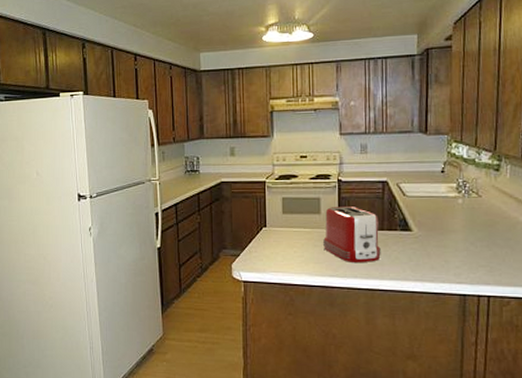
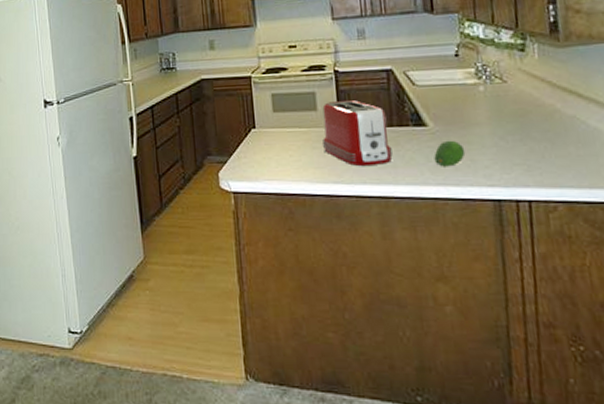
fruit: none [415,244,441,266] -> present [434,140,466,167]

